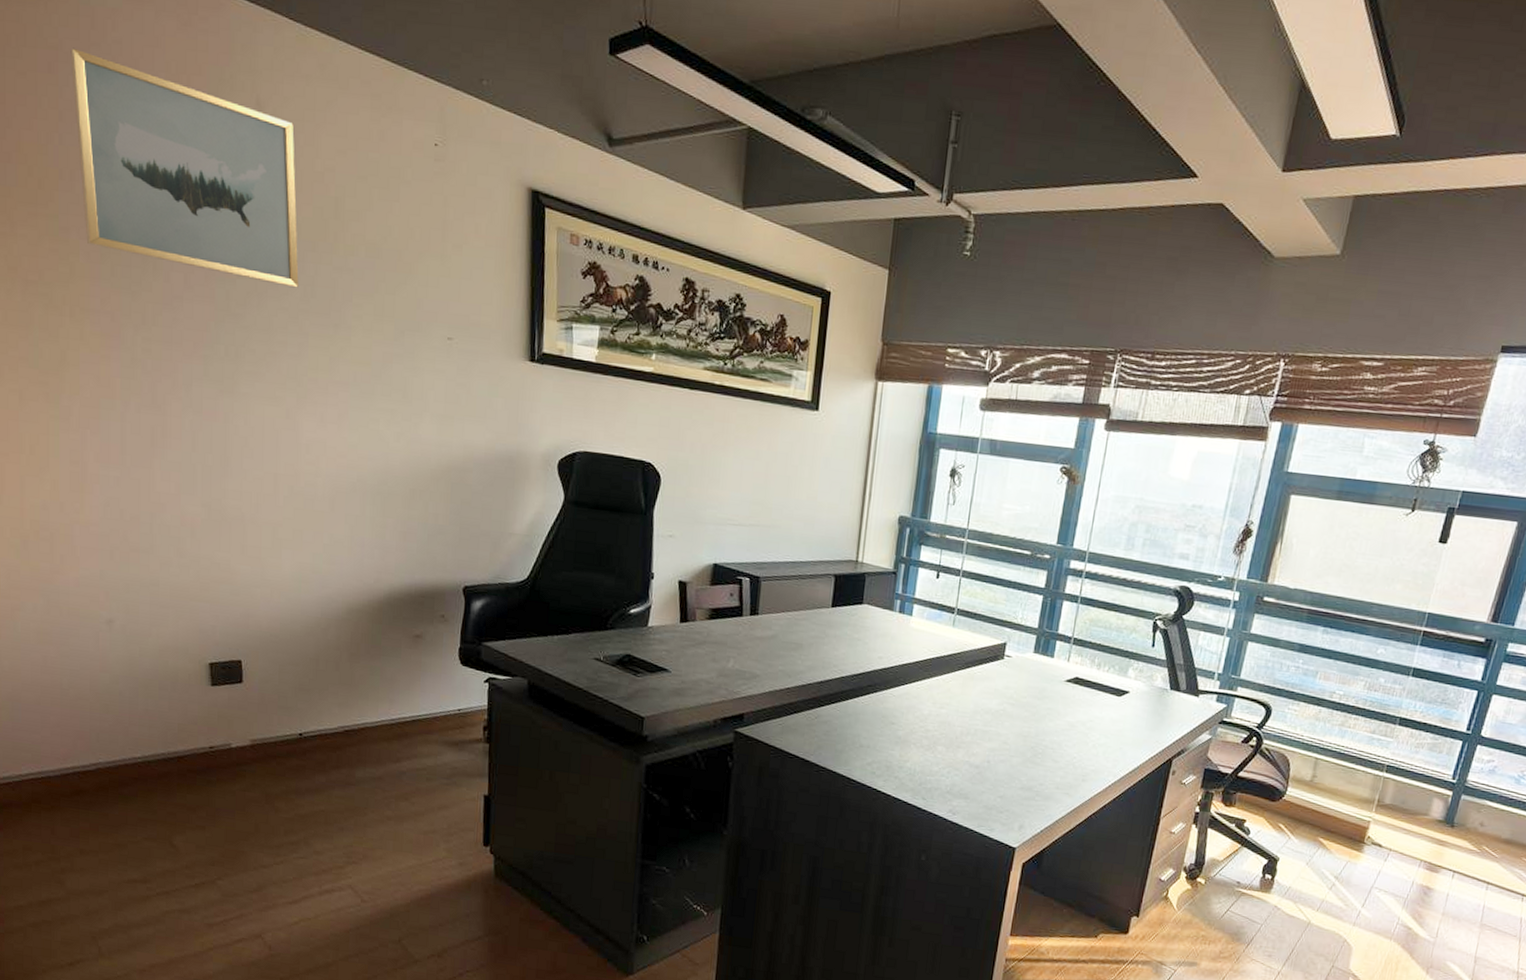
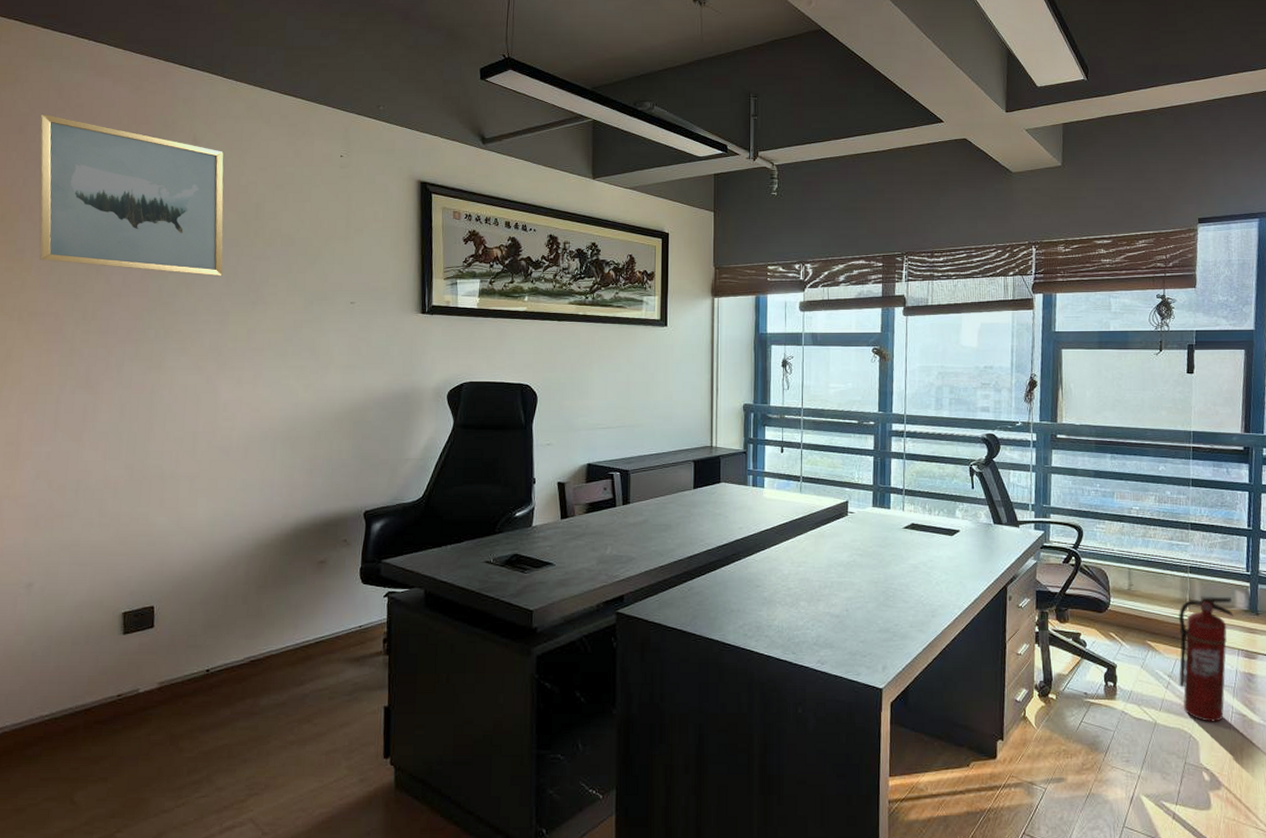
fire extinguisher: none [1343,799,1428,931] -> present [1179,596,1234,722]

